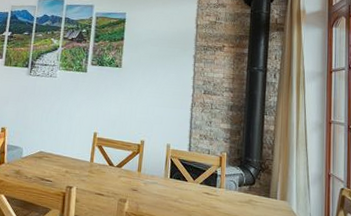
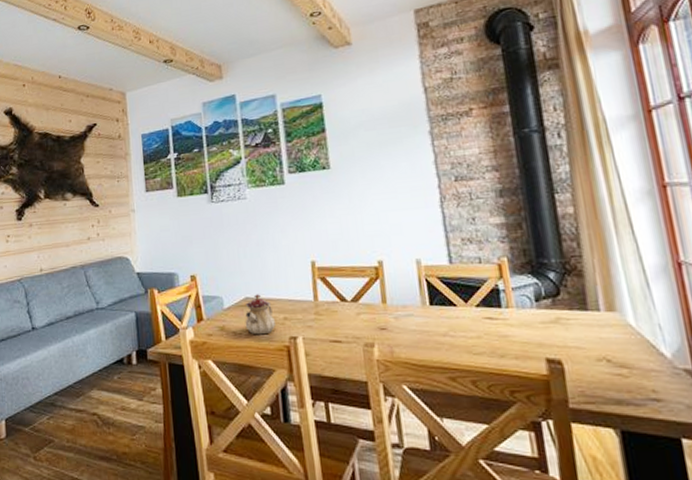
teapot: none [35,150,59,182] -> present [245,294,275,335]

